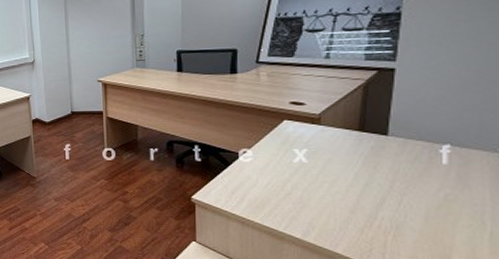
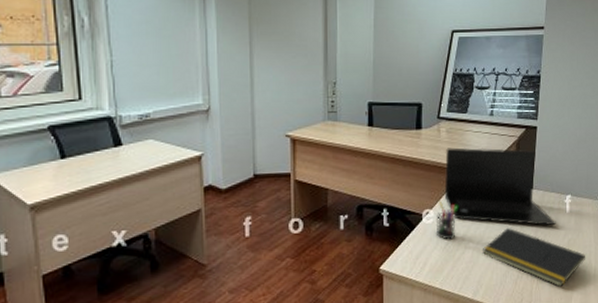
pen holder: none [254,142,283,180] -> present [435,201,458,240]
laptop: none [265,91,425,177] -> present [444,147,556,226]
notepad: none [314,173,474,245] -> present [482,227,585,288]

